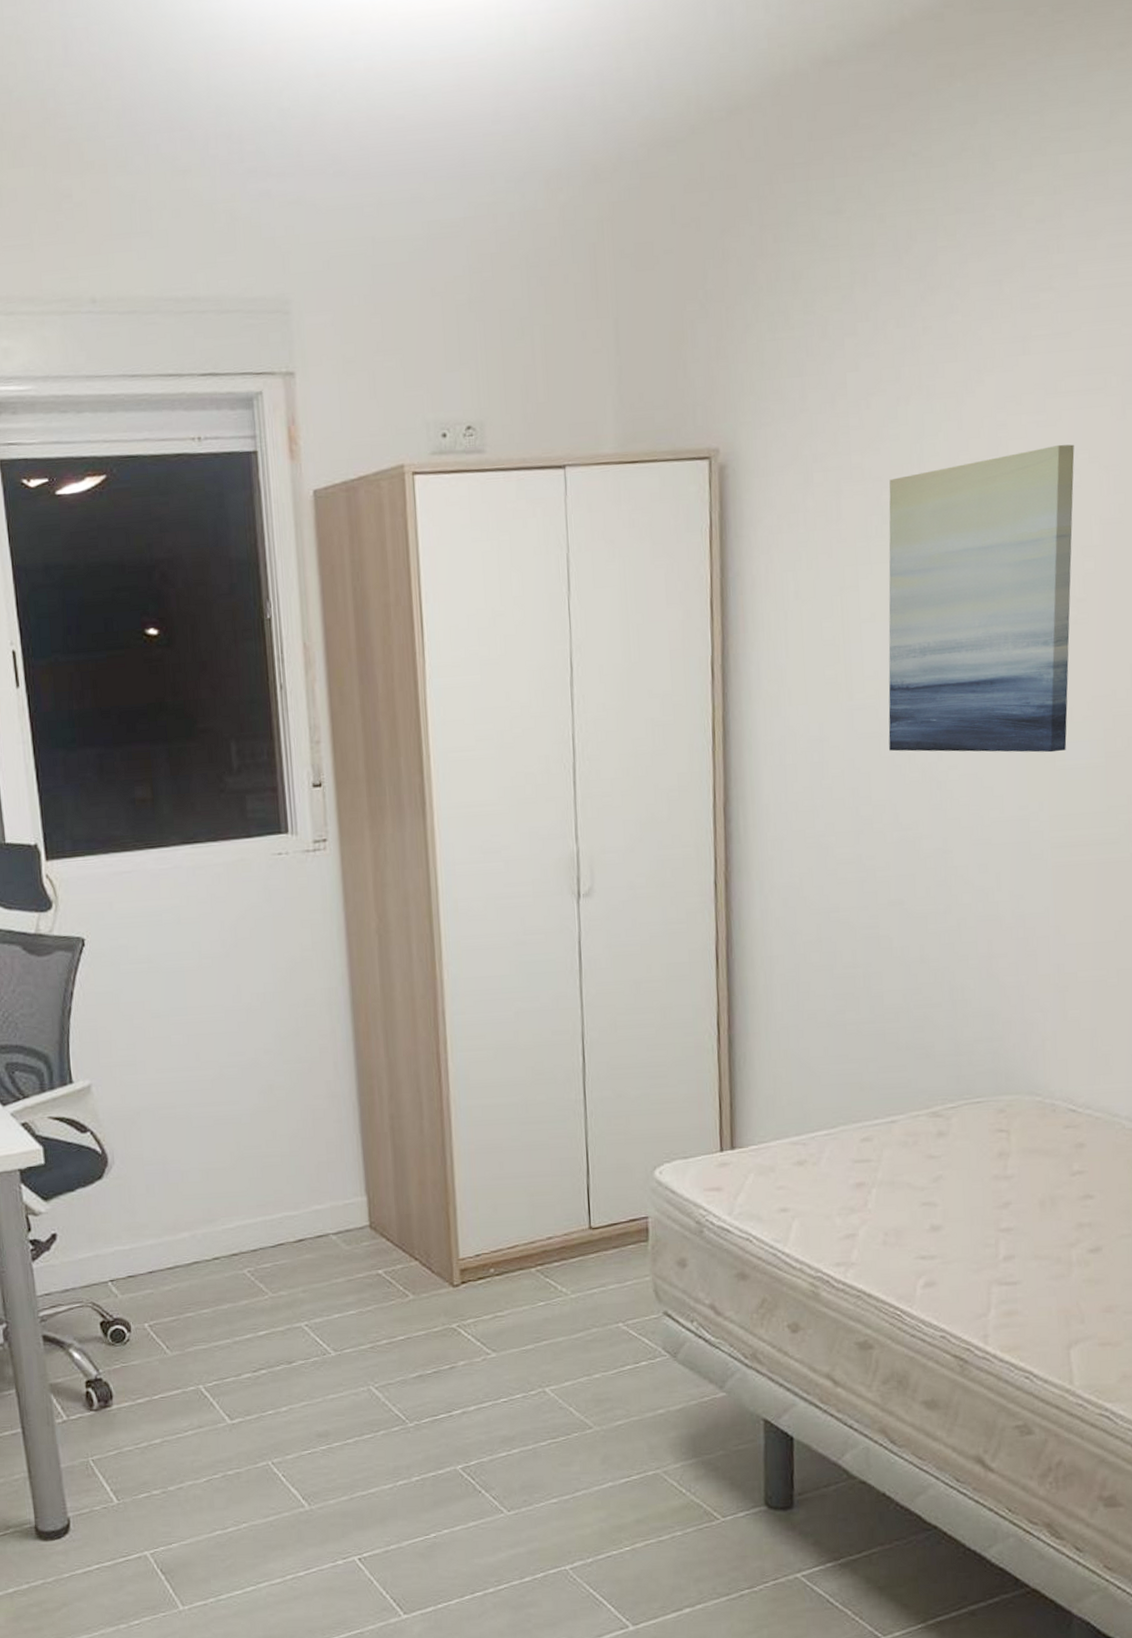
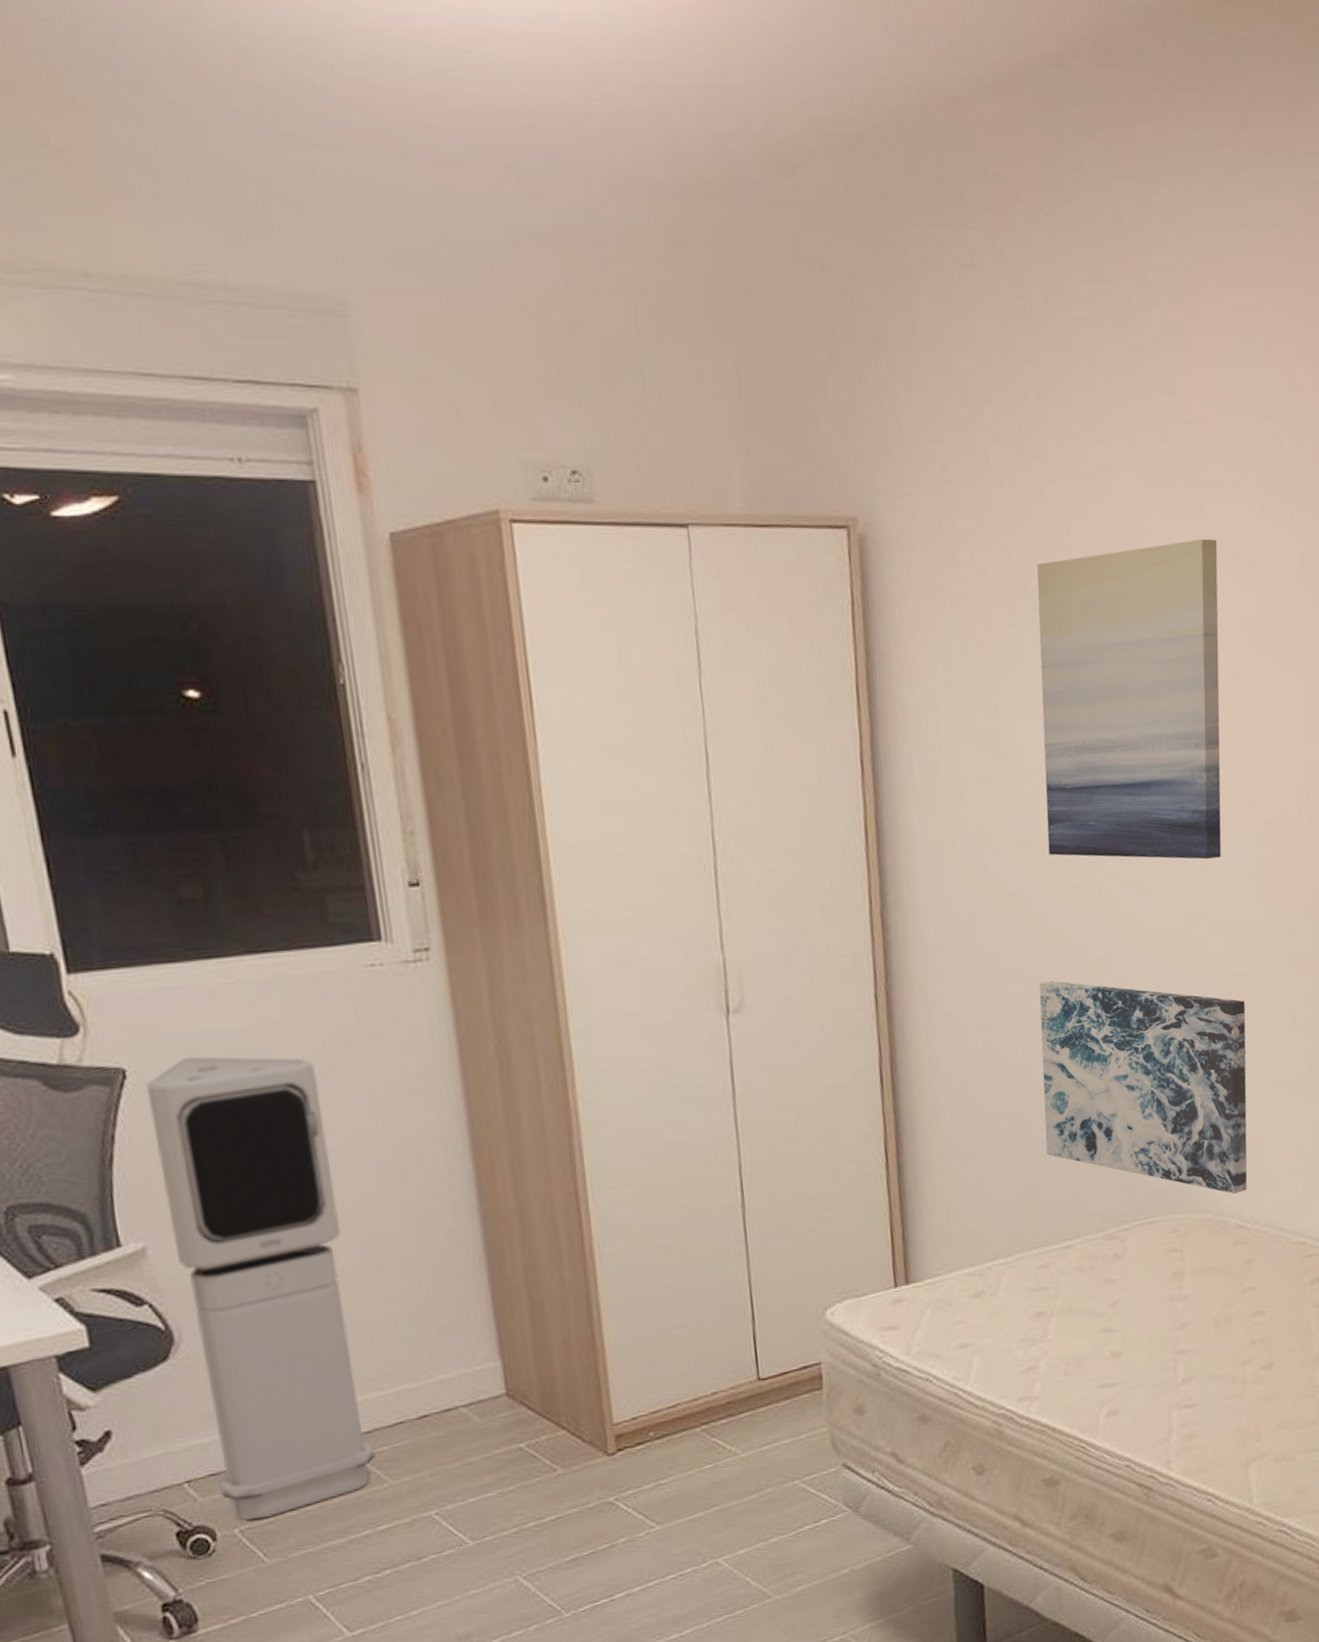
air purifier: none [99,928,260,1316] -> present [146,1056,376,1520]
wall art: none [873,869,1086,1078] -> present [1039,981,1248,1194]

